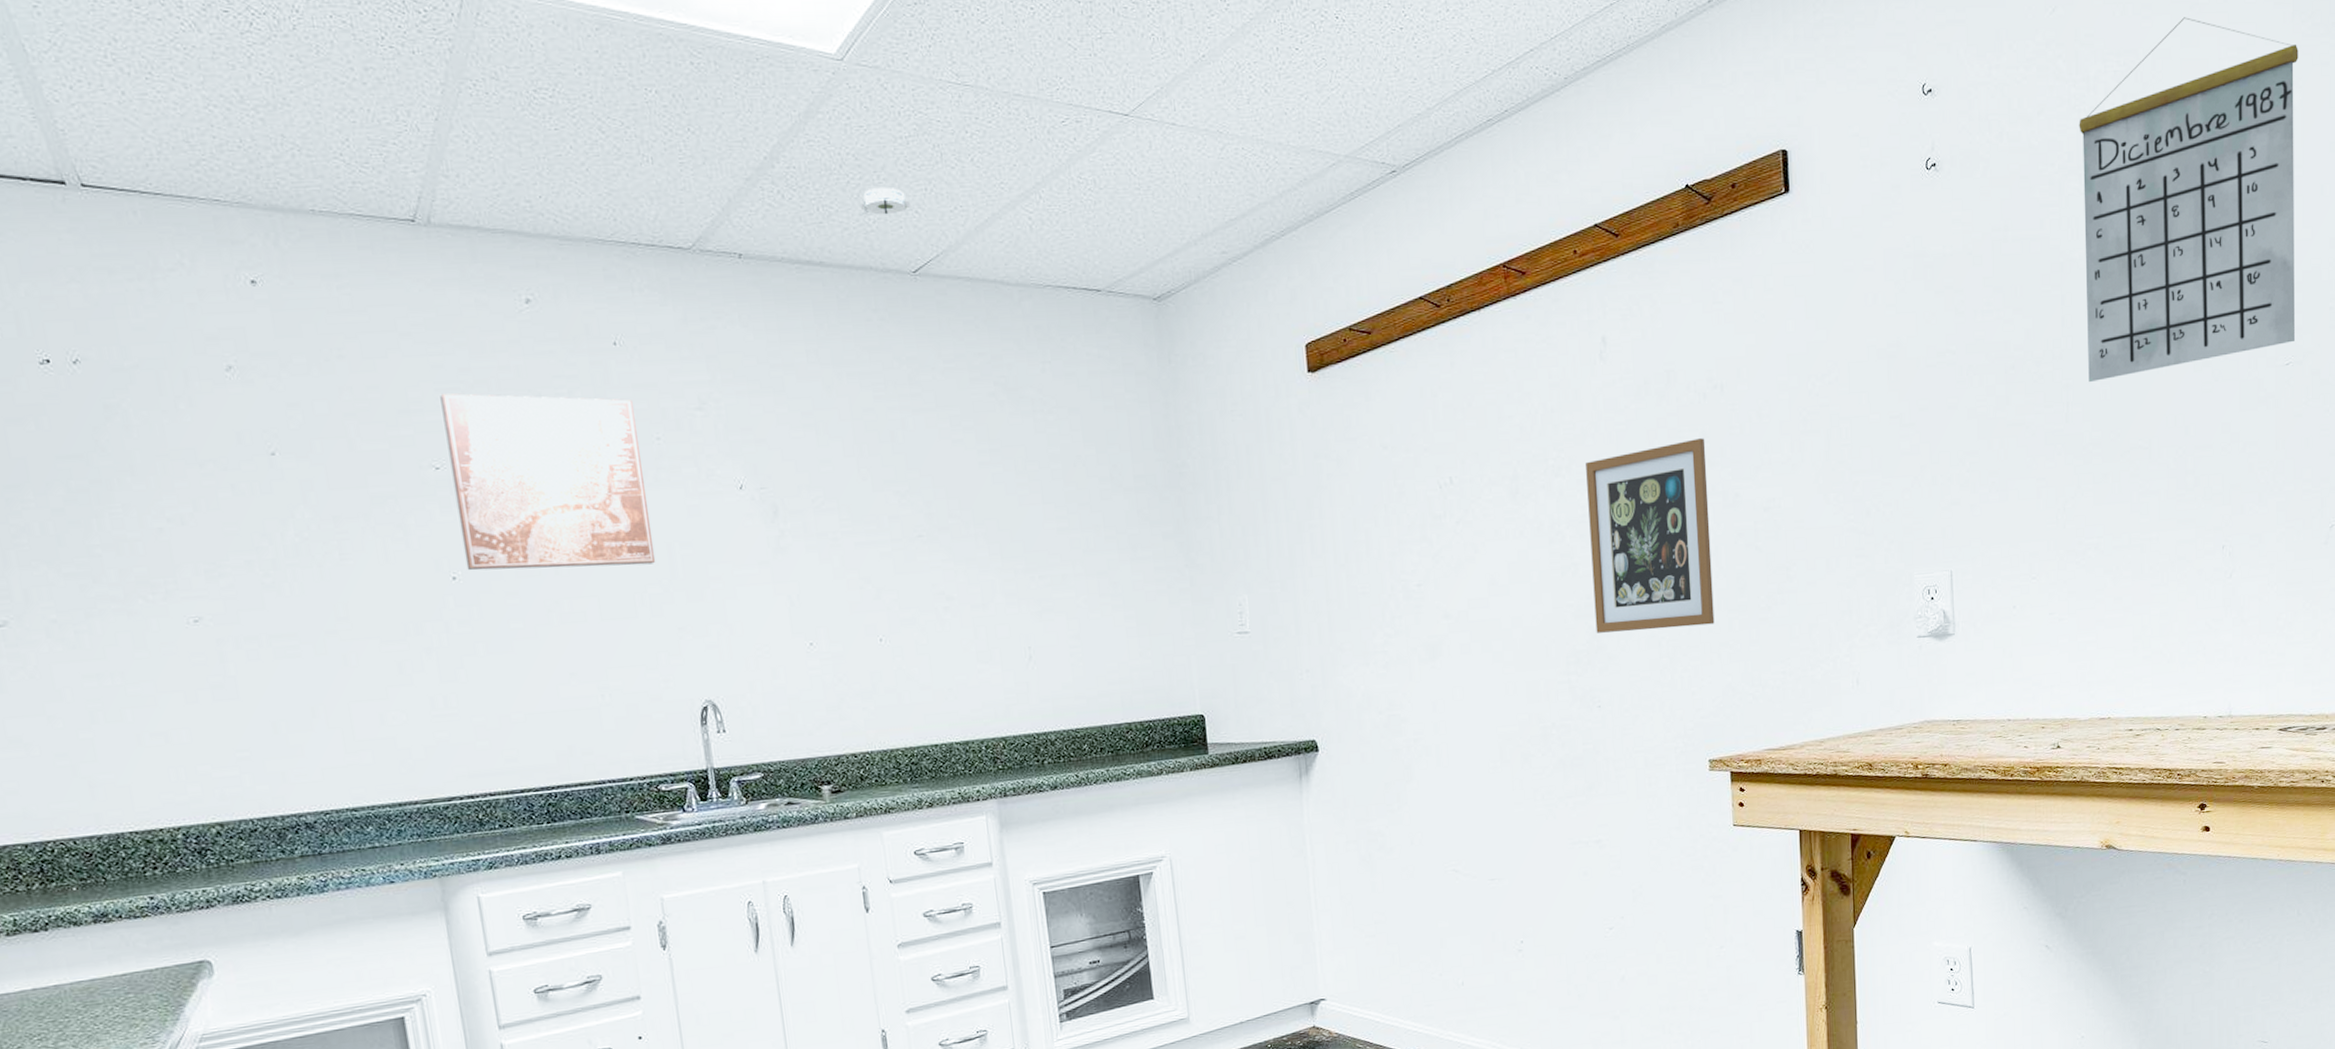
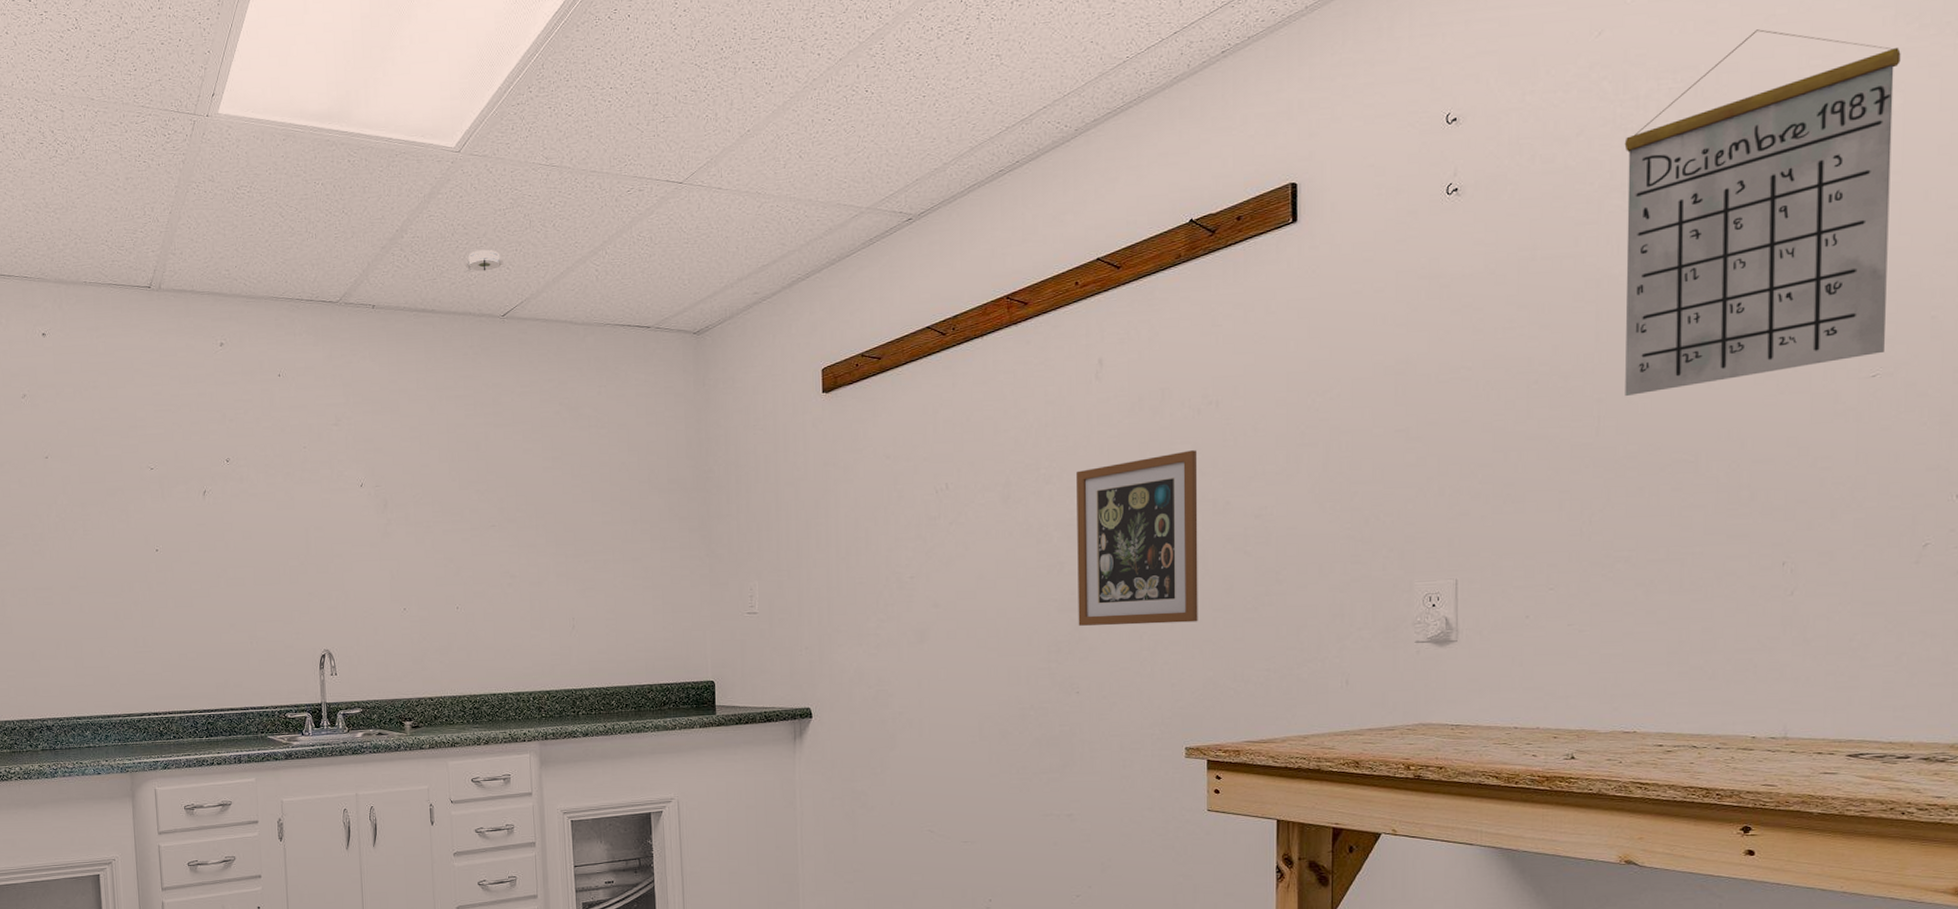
wall art: present [440,393,656,571] -> none [158,413,296,545]

